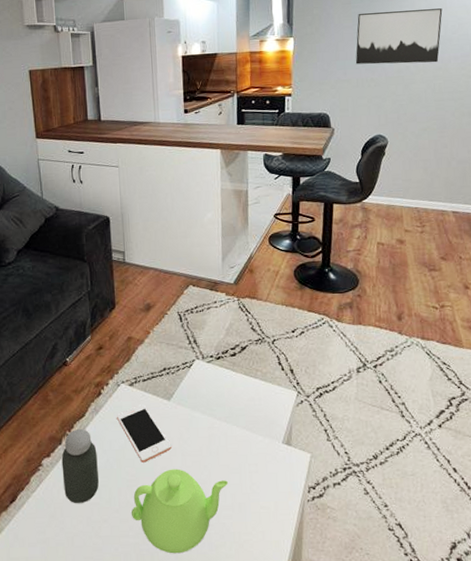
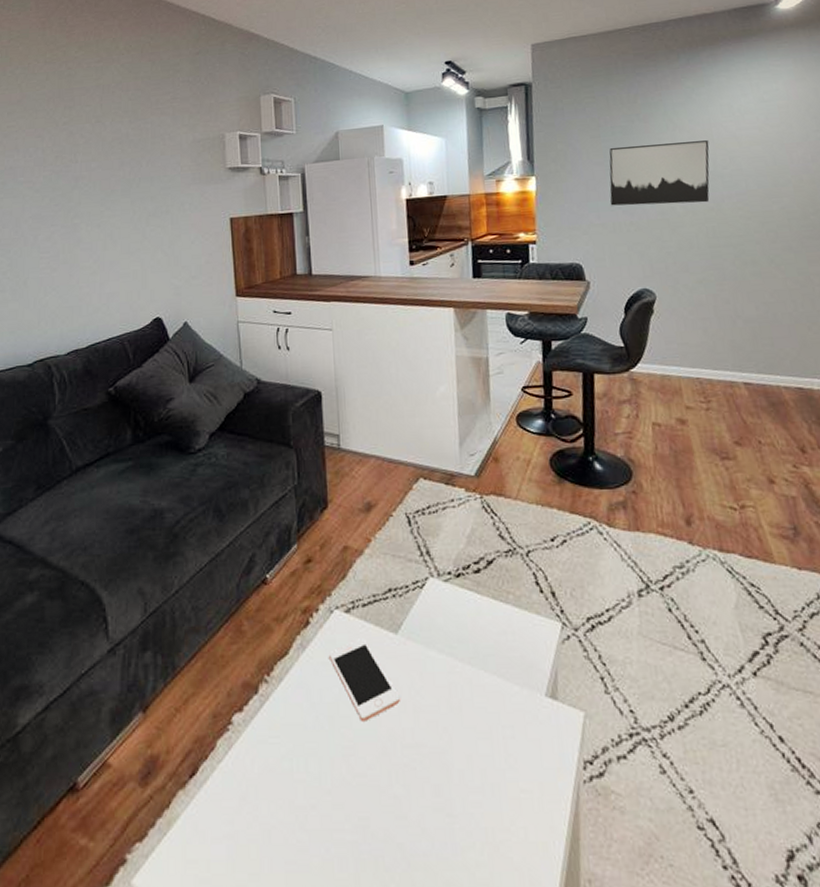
jar: present [61,429,99,504] -> none [257,672,305,781]
teapot: present [132,469,228,554] -> none [348,731,476,859]

